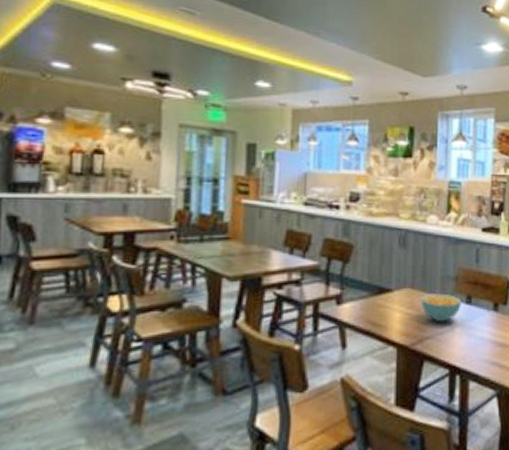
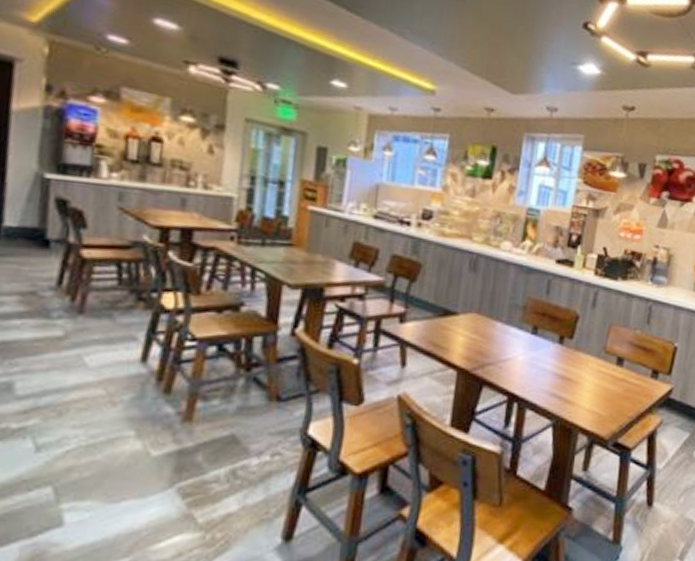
cereal bowl: present [422,293,462,323] -> none [486,320,528,350]

